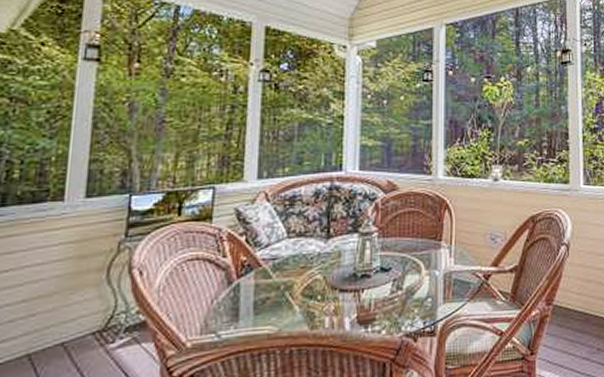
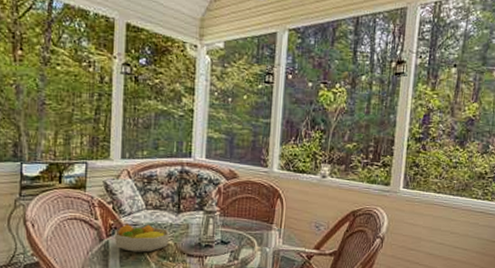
fruit bowl: none [247,256,318,294] -> present [114,224,170,253]

